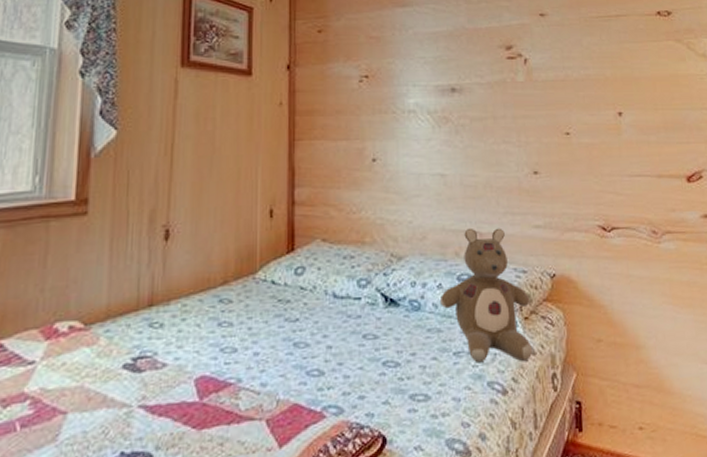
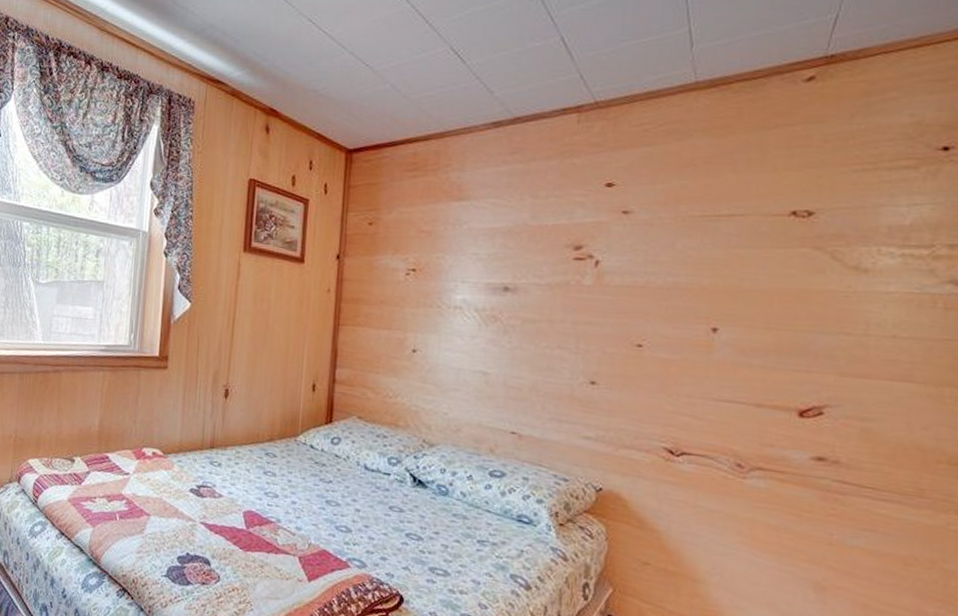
stuffed bear: present [439,227,532,363] -> none [468,428,569,564]

